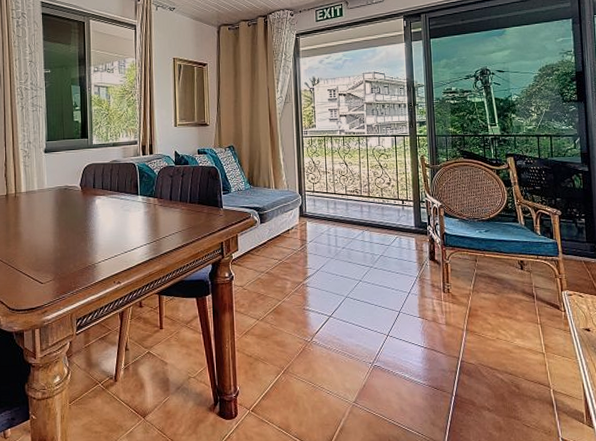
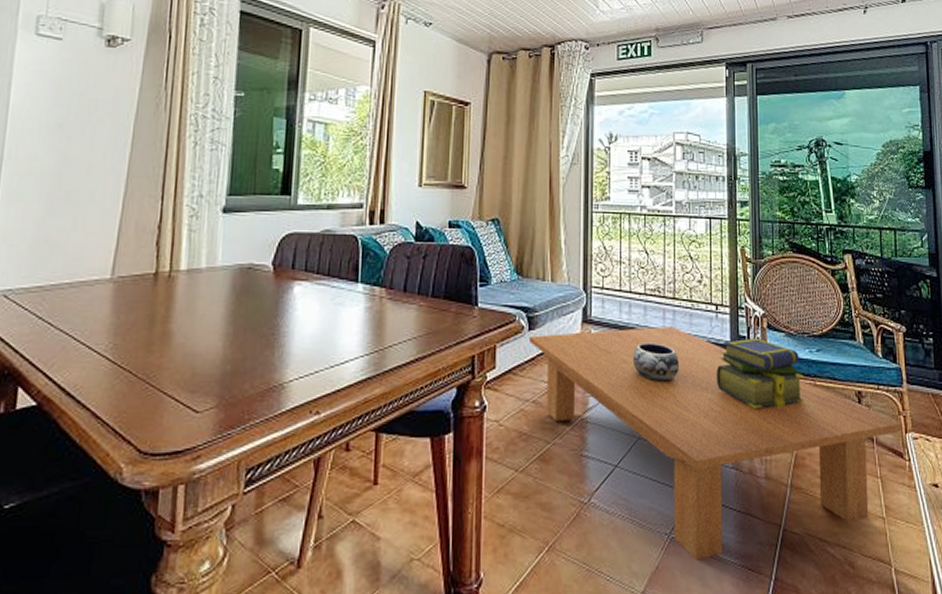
coffee table: none [260,216,559,381] -> present [528,325,903,560]
decorative bowl: none [339,229,376,257] -> present [632,342,680,382]
stack of books: none [404,223,476,276] -> present [716,337,805,410]

